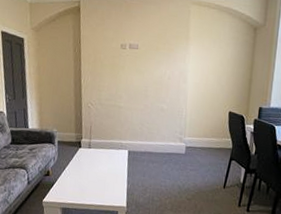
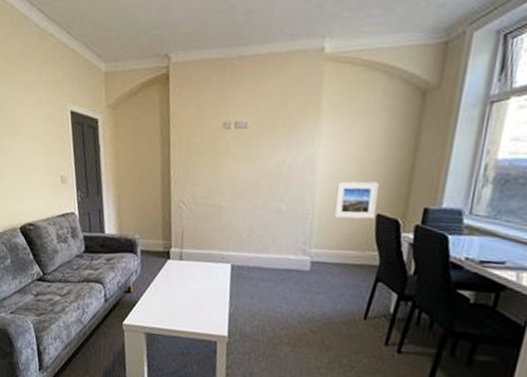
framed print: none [200,88,230,115] -> present [333,181,379,219]

